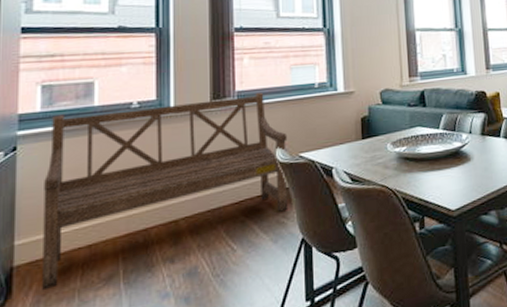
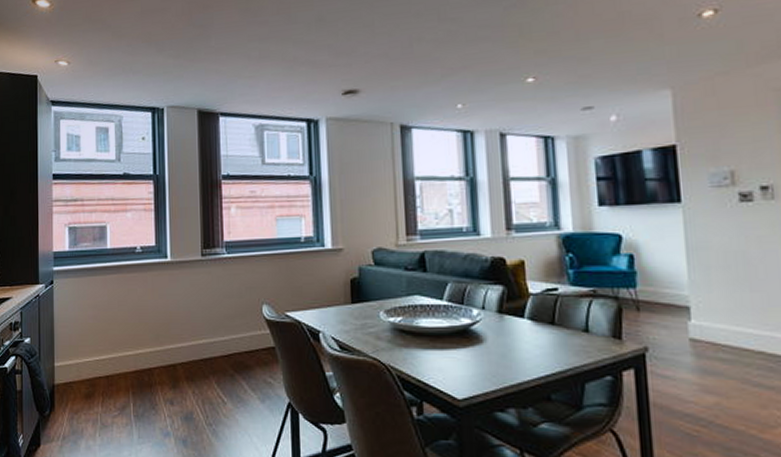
bench: present [42,92,288,291] -> none [73,244,275,410]

